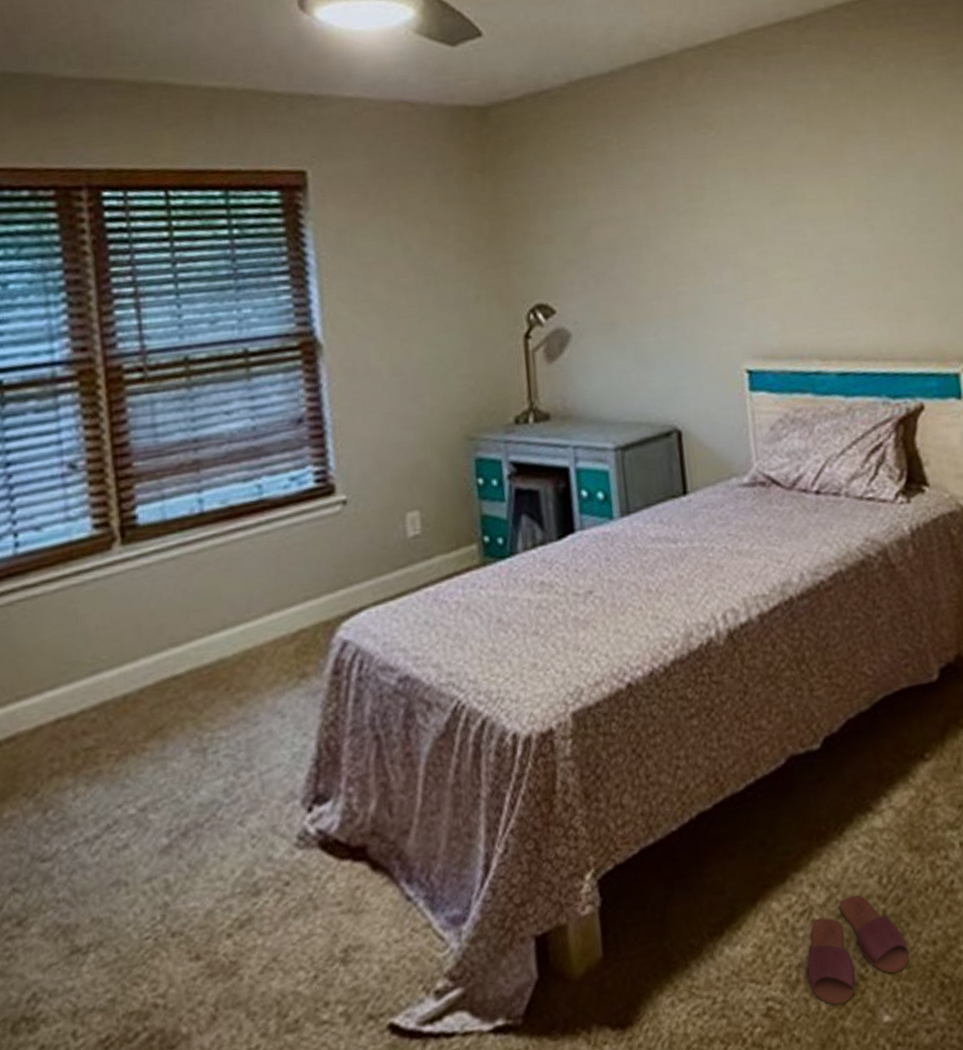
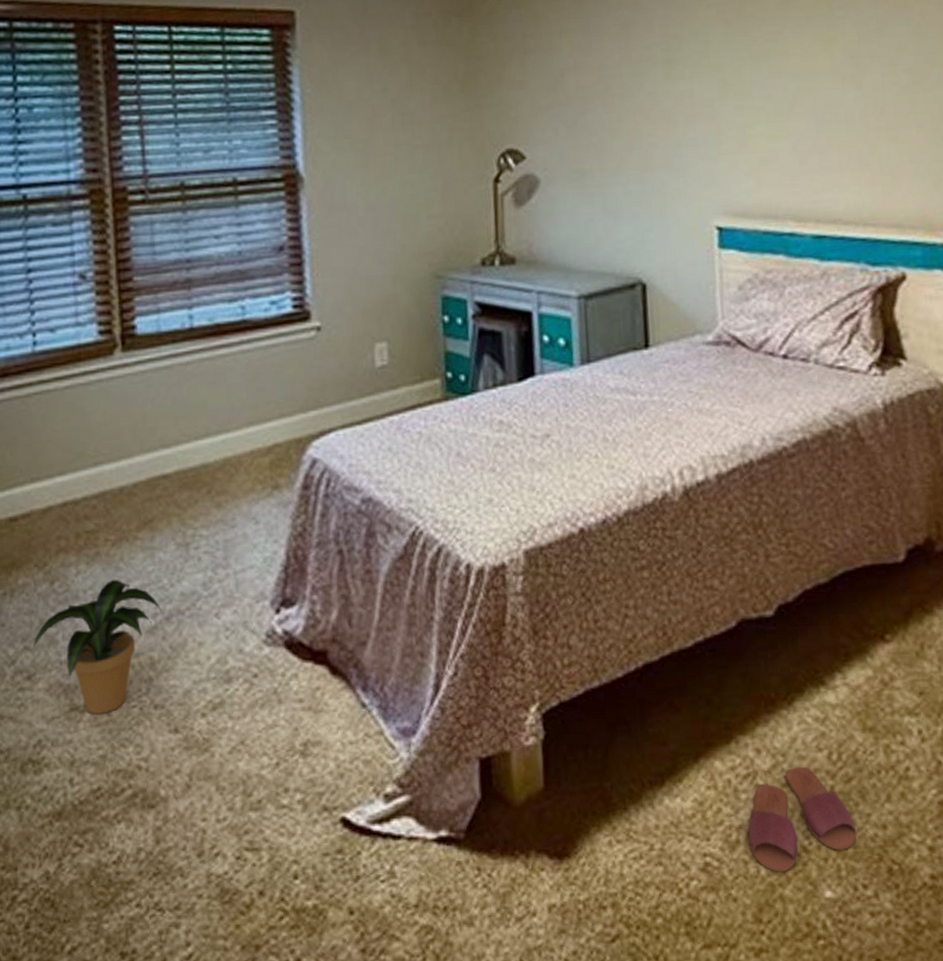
potted plant: none [23,798,177,954] -> present [33,579,162,714]

